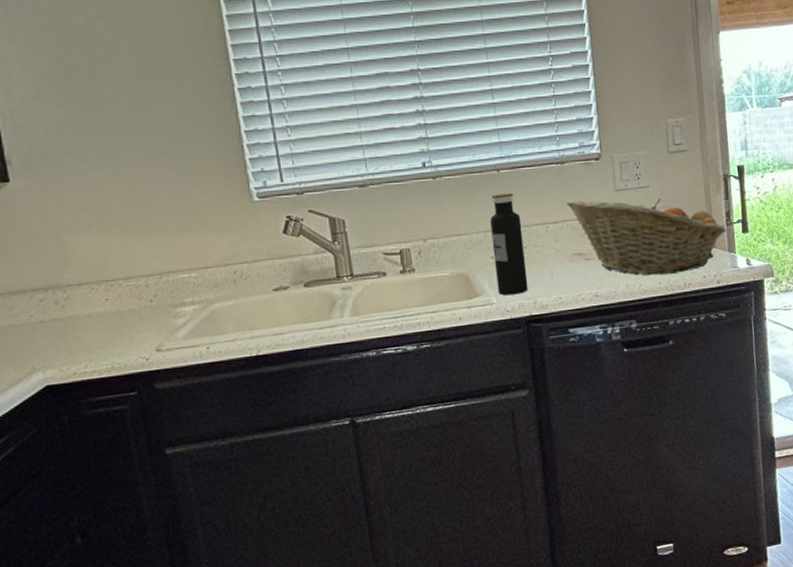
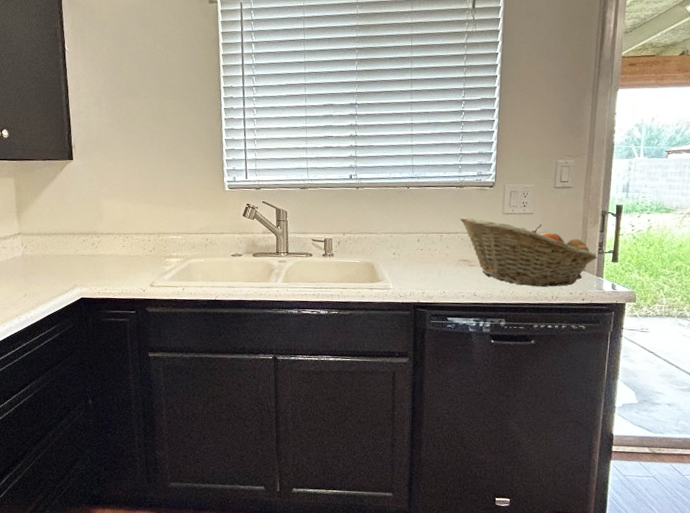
water bottle: present [490,193,529,296] -> none [395,205,421,285]

